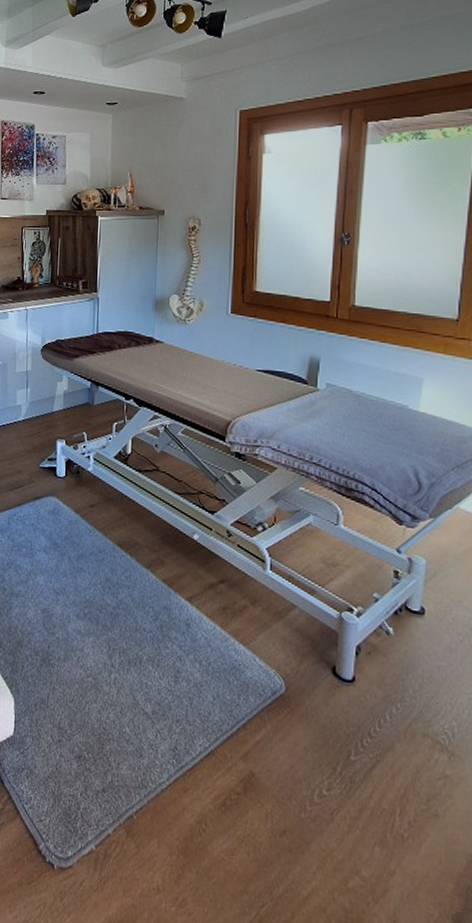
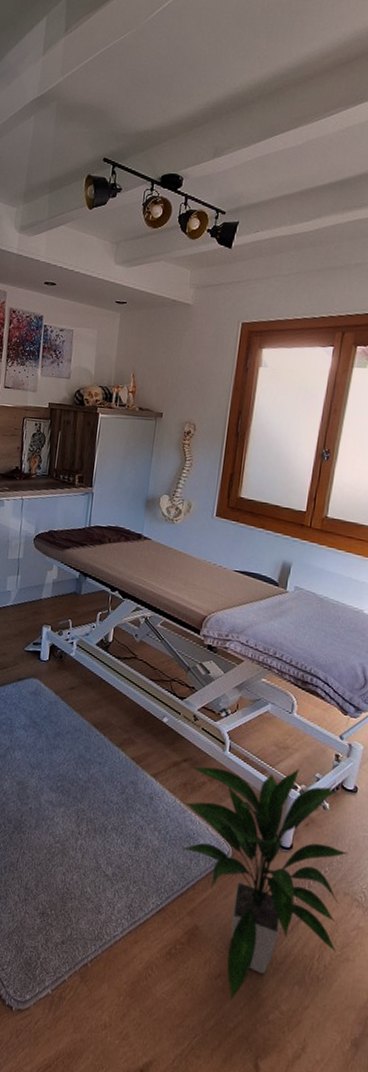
indoor plant: none [226,587,422,863] -> present [182,766,348,1001]

